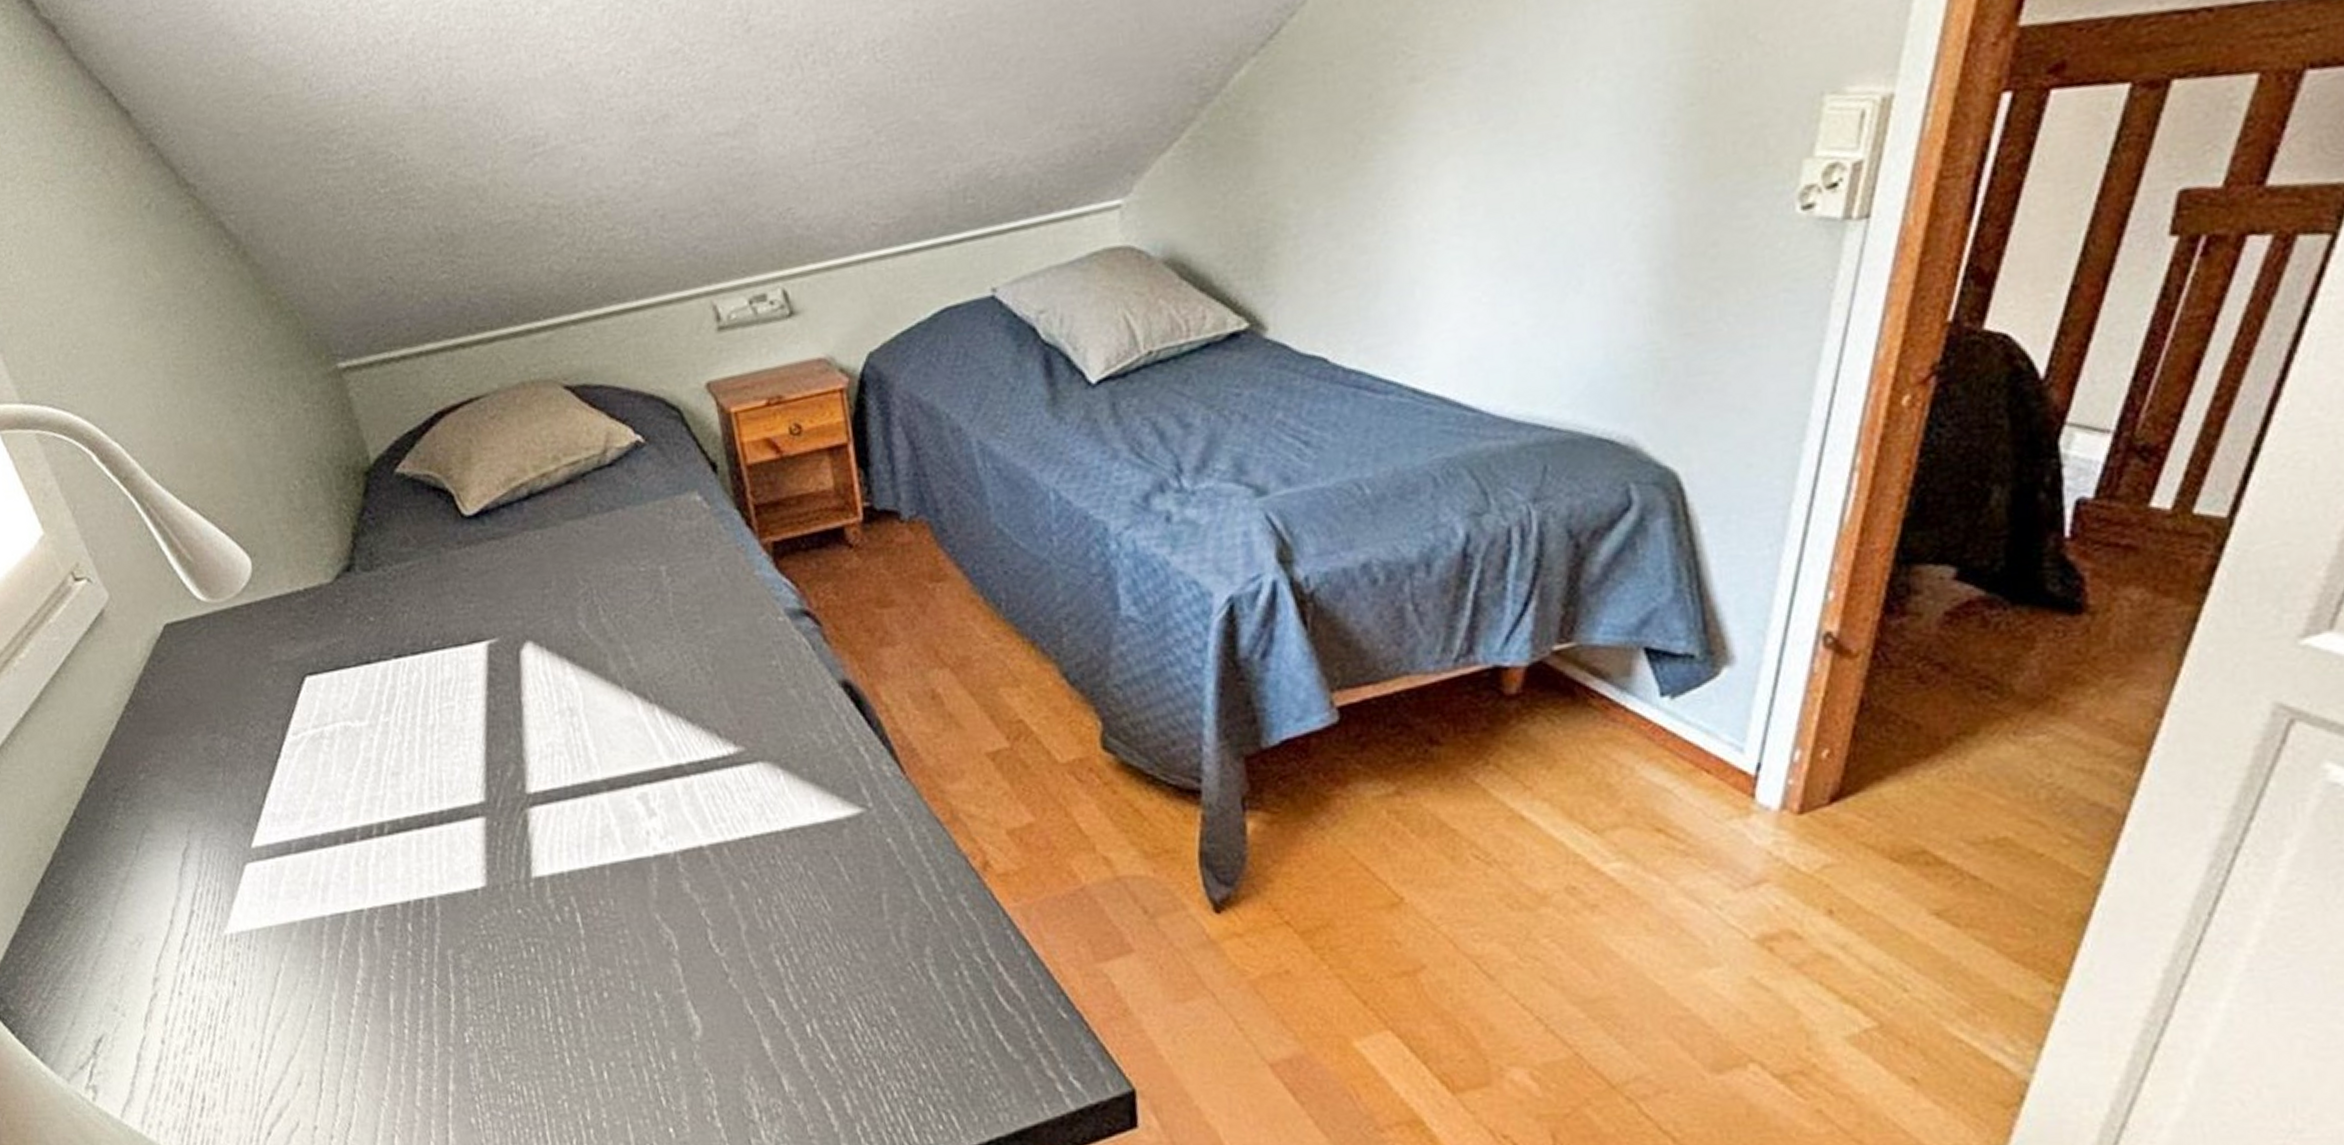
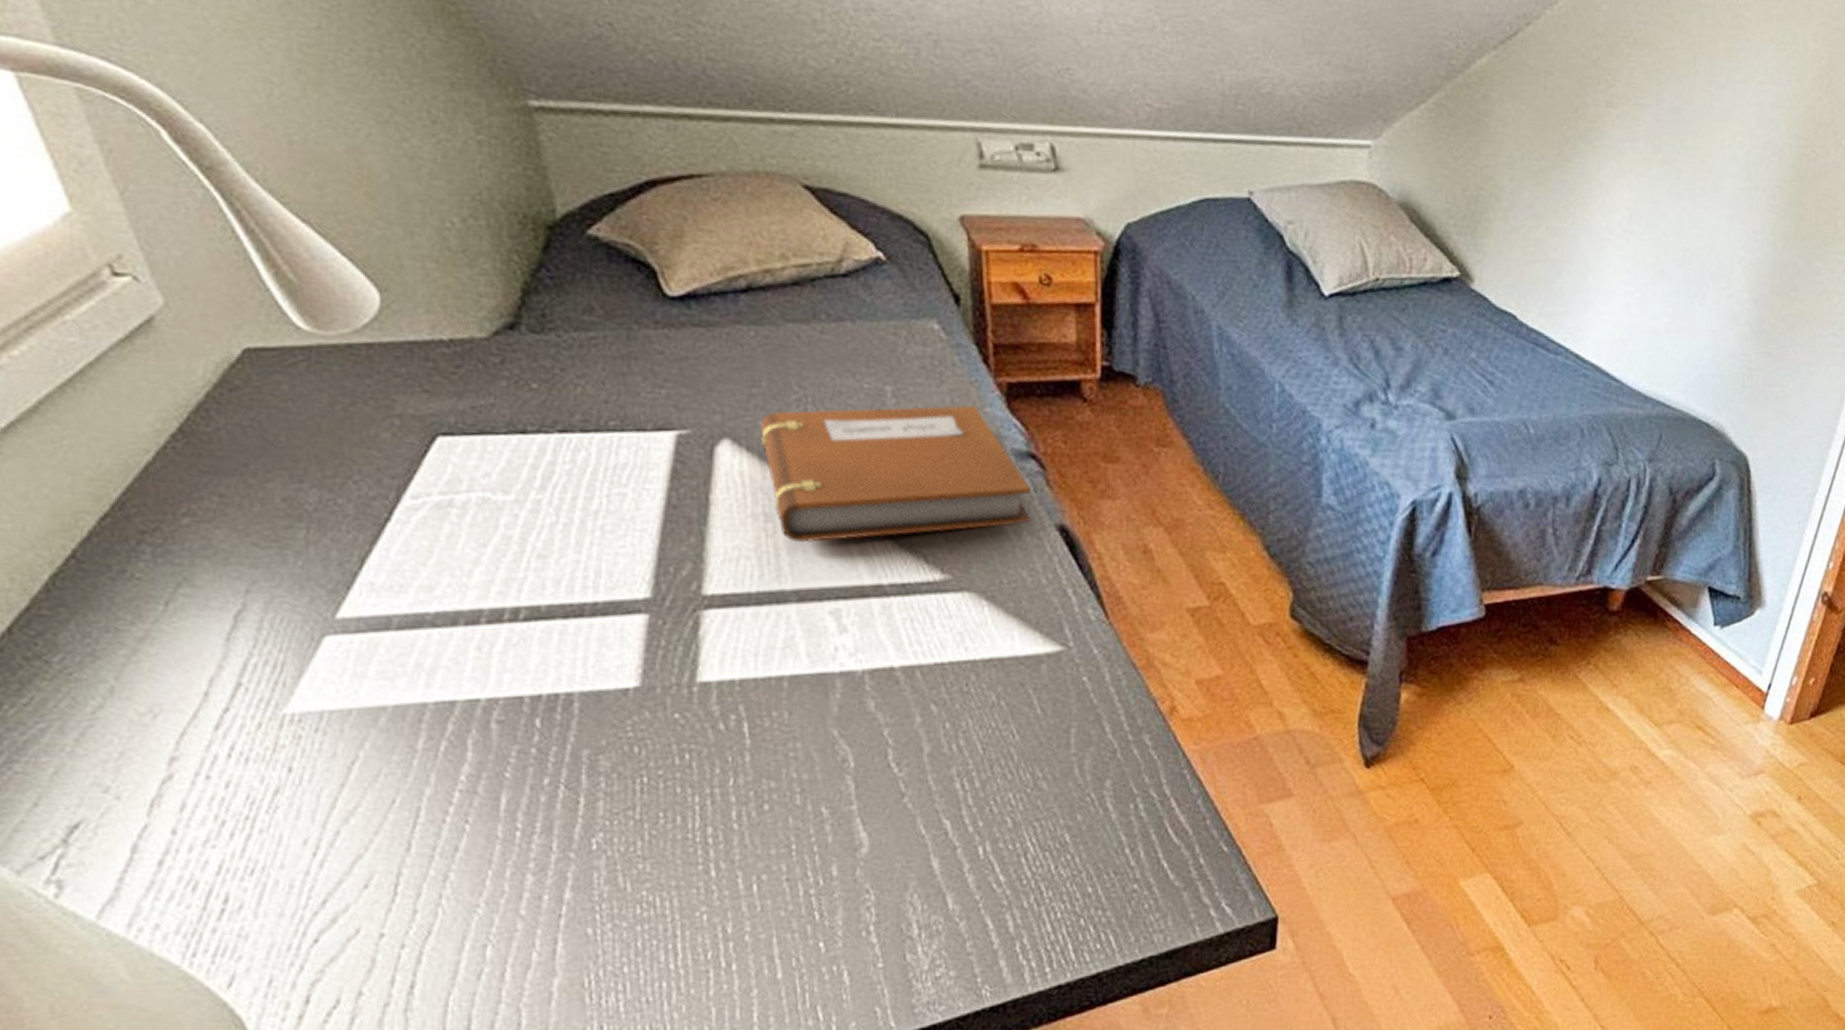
notebook: none [556,571,814,733] -> present [761,404,1031,543]

